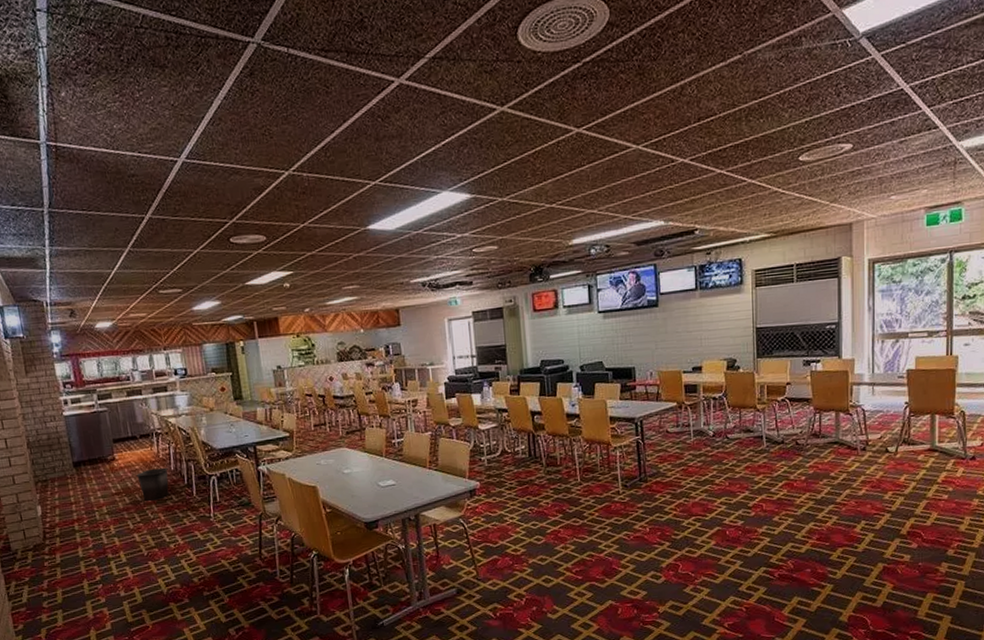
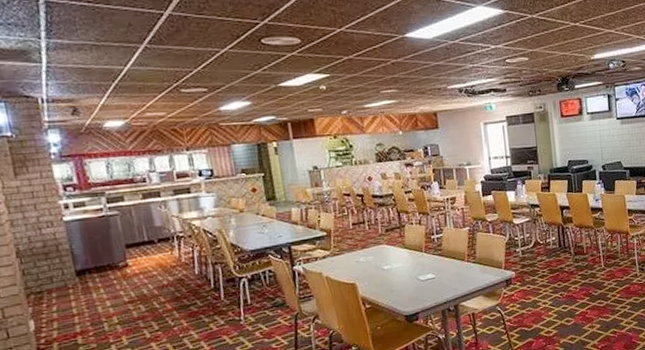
waste bin: present [136,467,169,501] -> none [154,271,193,308]

